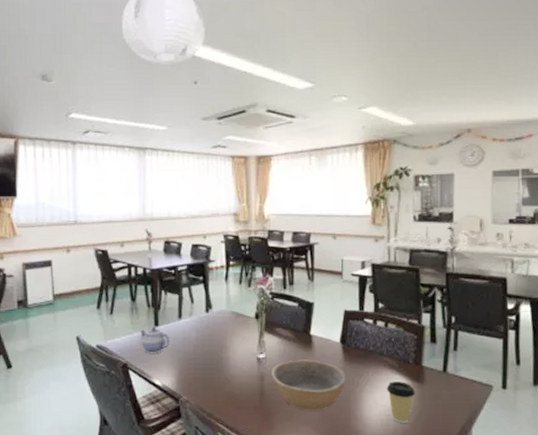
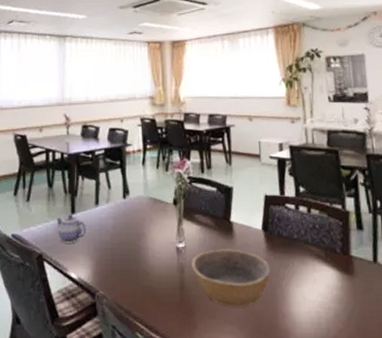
coffee cup: present [386,381,415,423] -> none [314,273,346,321]

